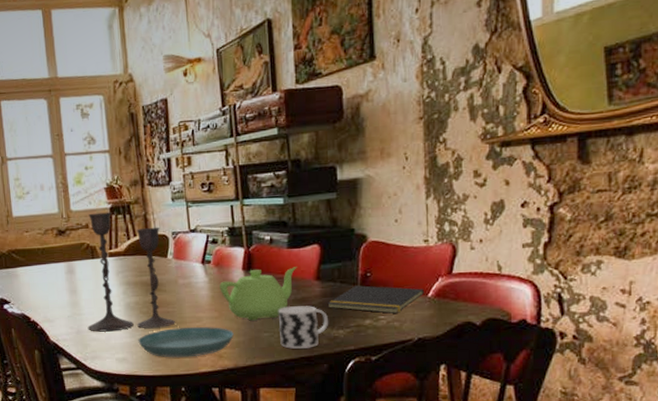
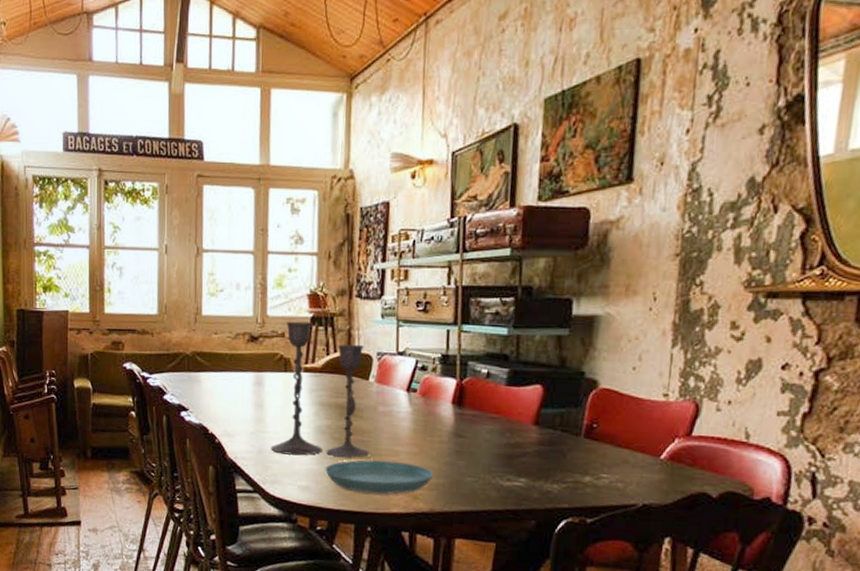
teapot: present [219,267,297,321] -> none [423,405,514,463]
cup: present [279,306,328,349] -> none [485,451,542,501]
notepad: present [327,285,425,313] -> none [543,436,658,473]

